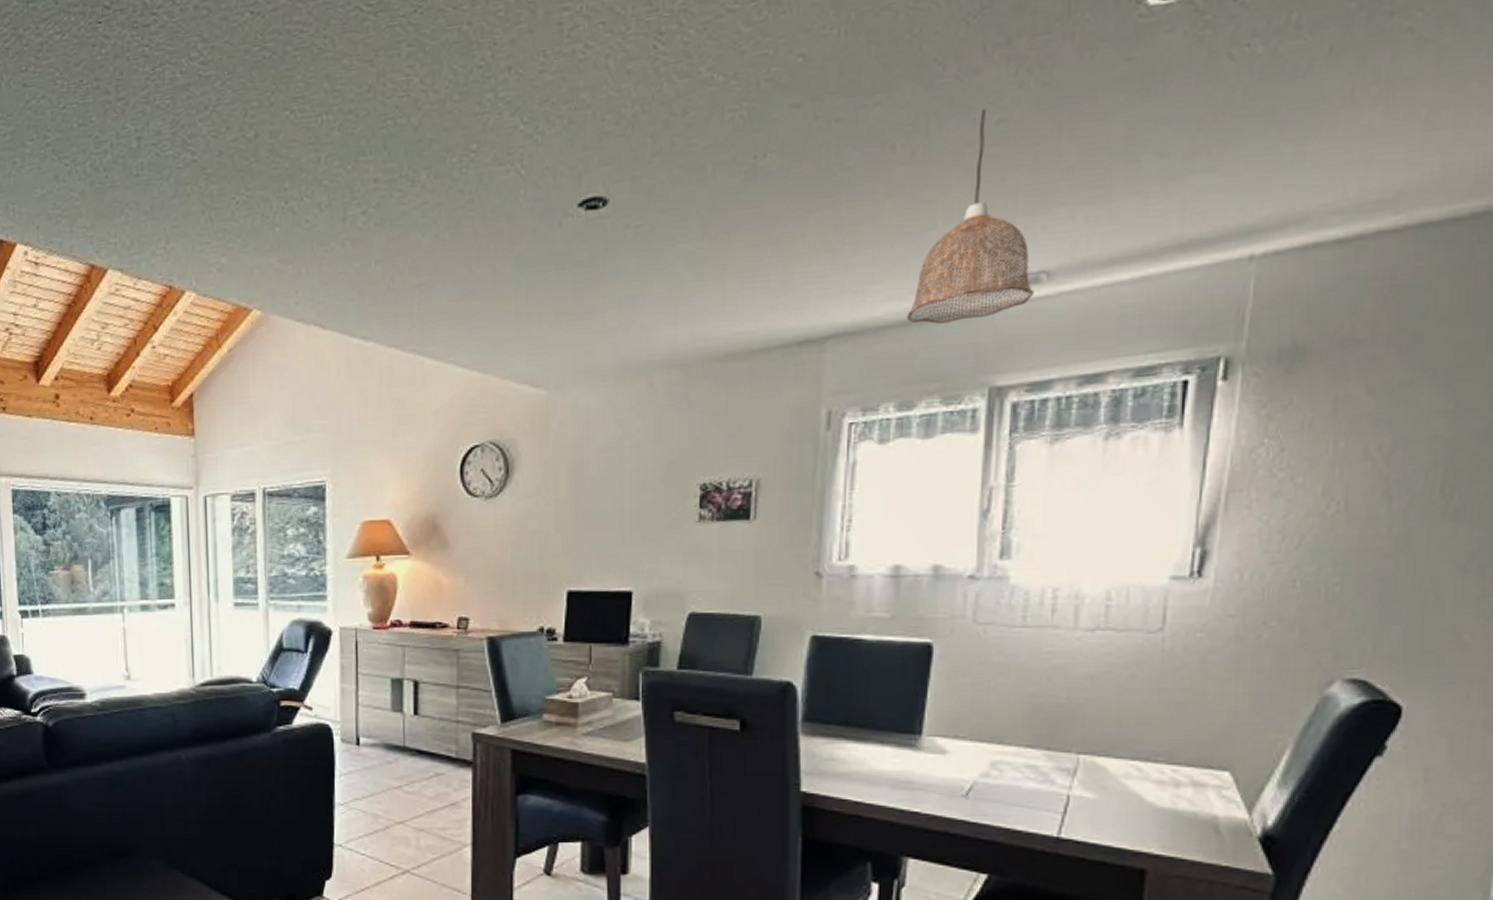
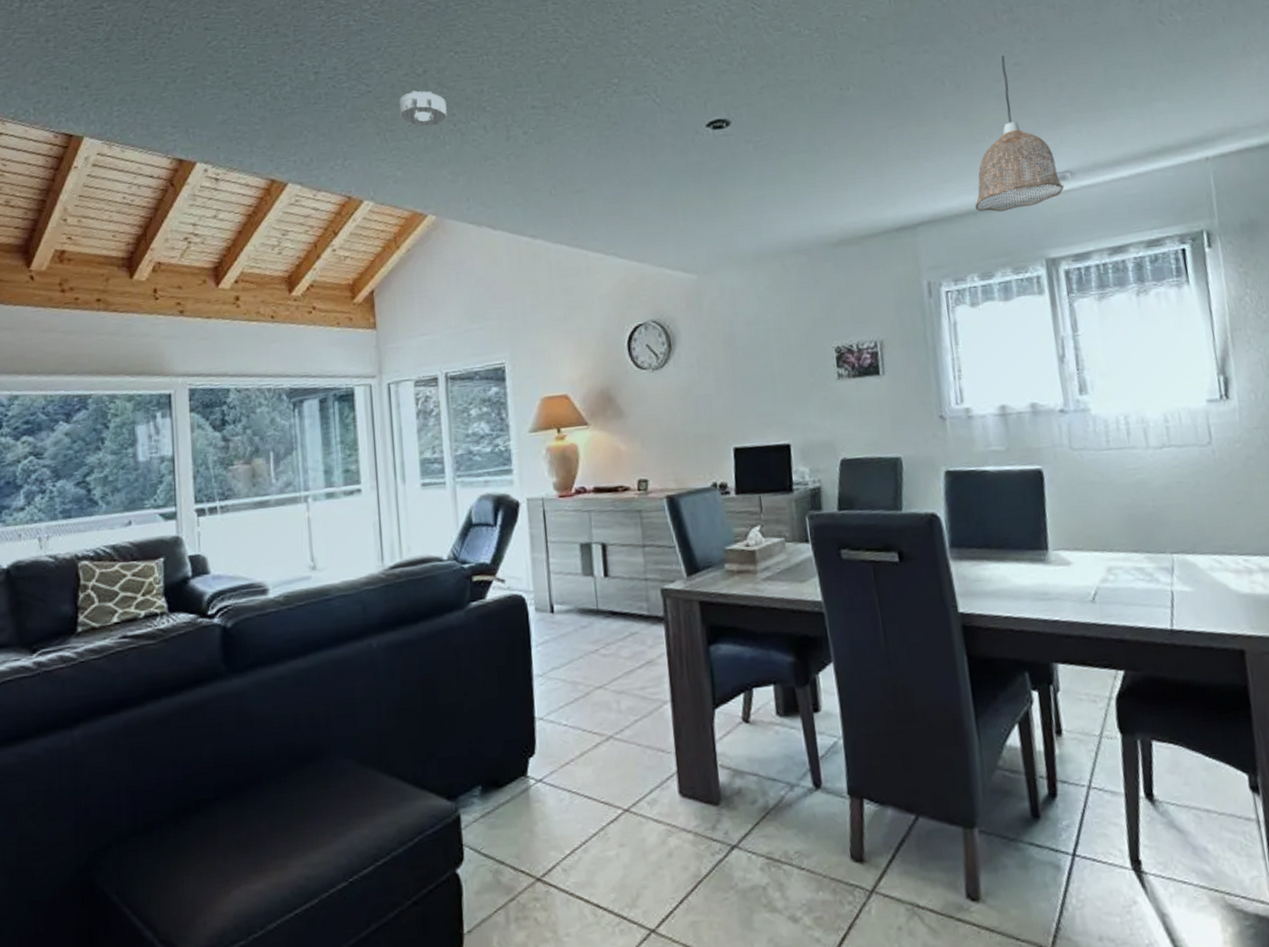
smoke detector: none [226,159,279,205] -> present [398,90,447,127]

